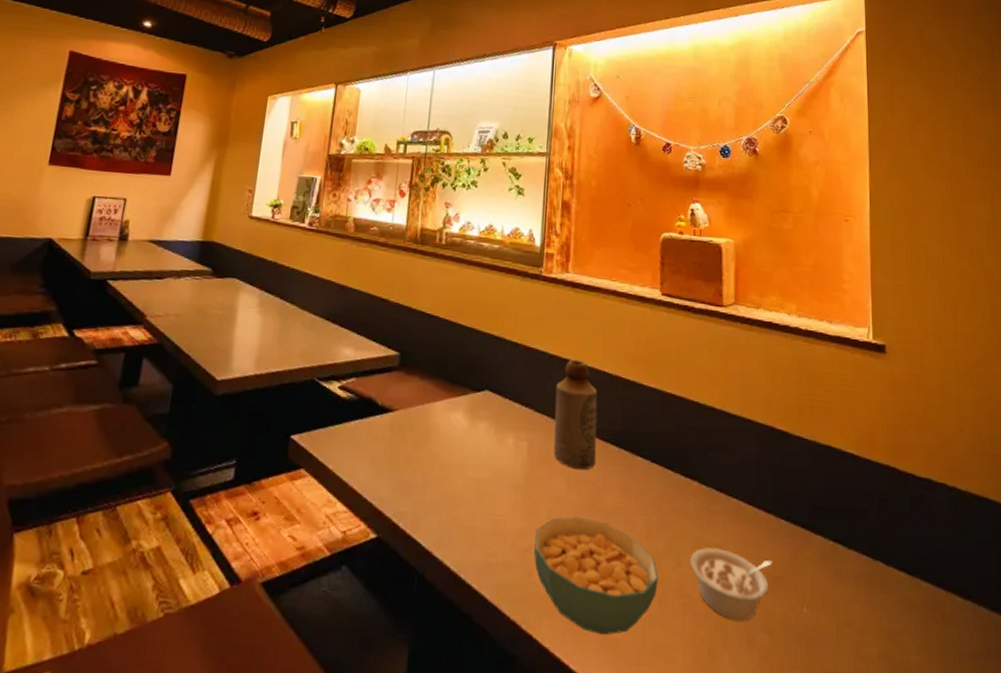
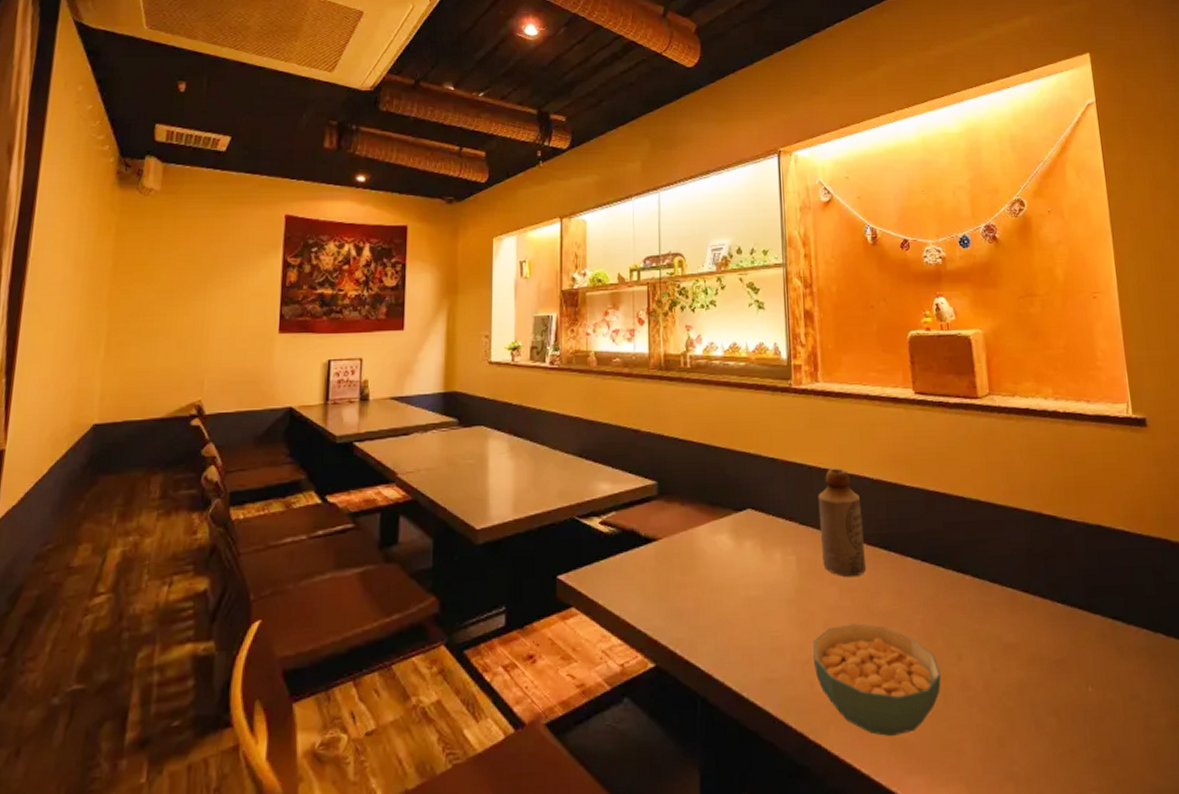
legume: present [689,546,772,621] -> none [970,638,1053,708]

